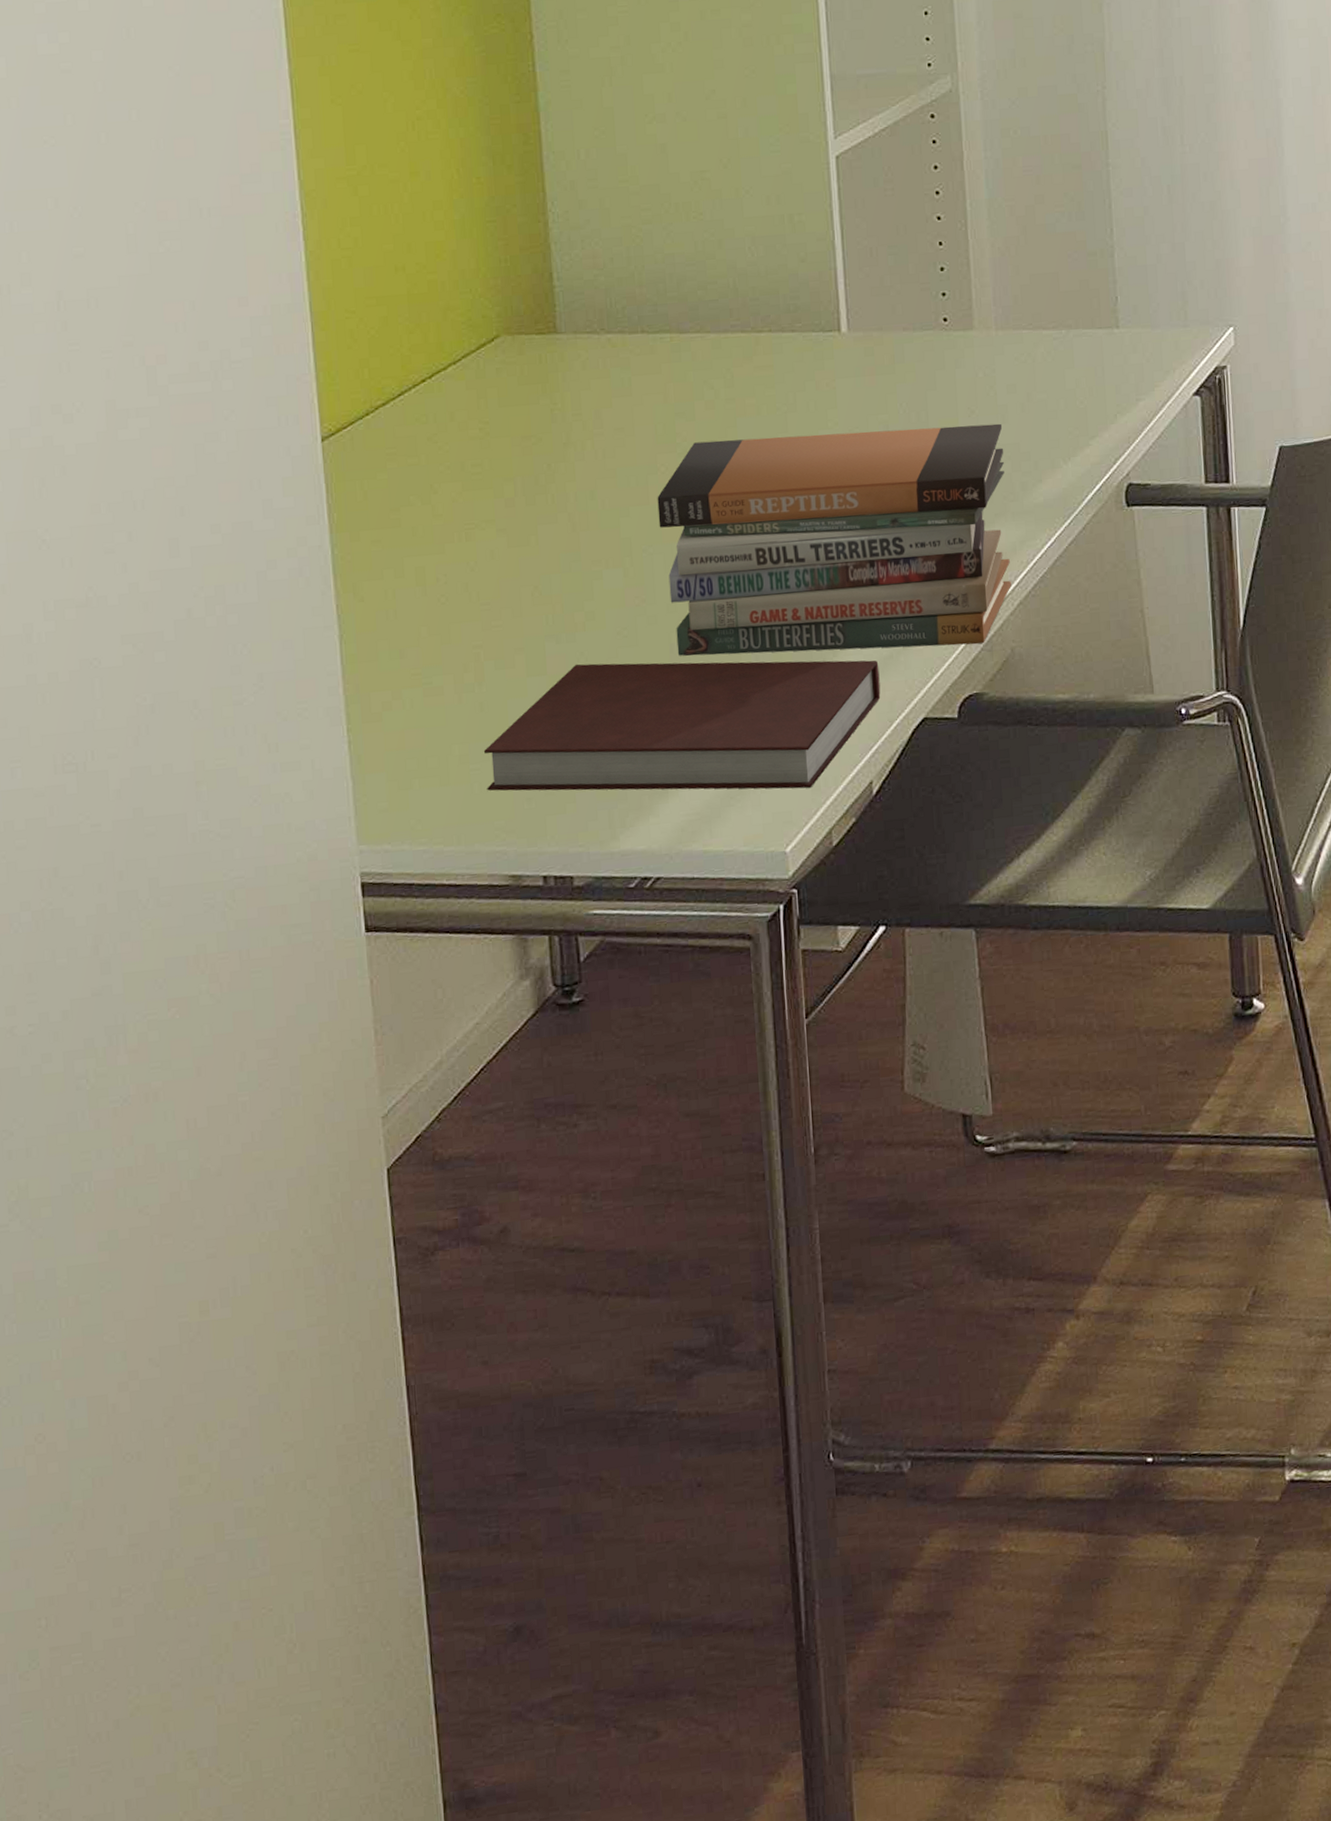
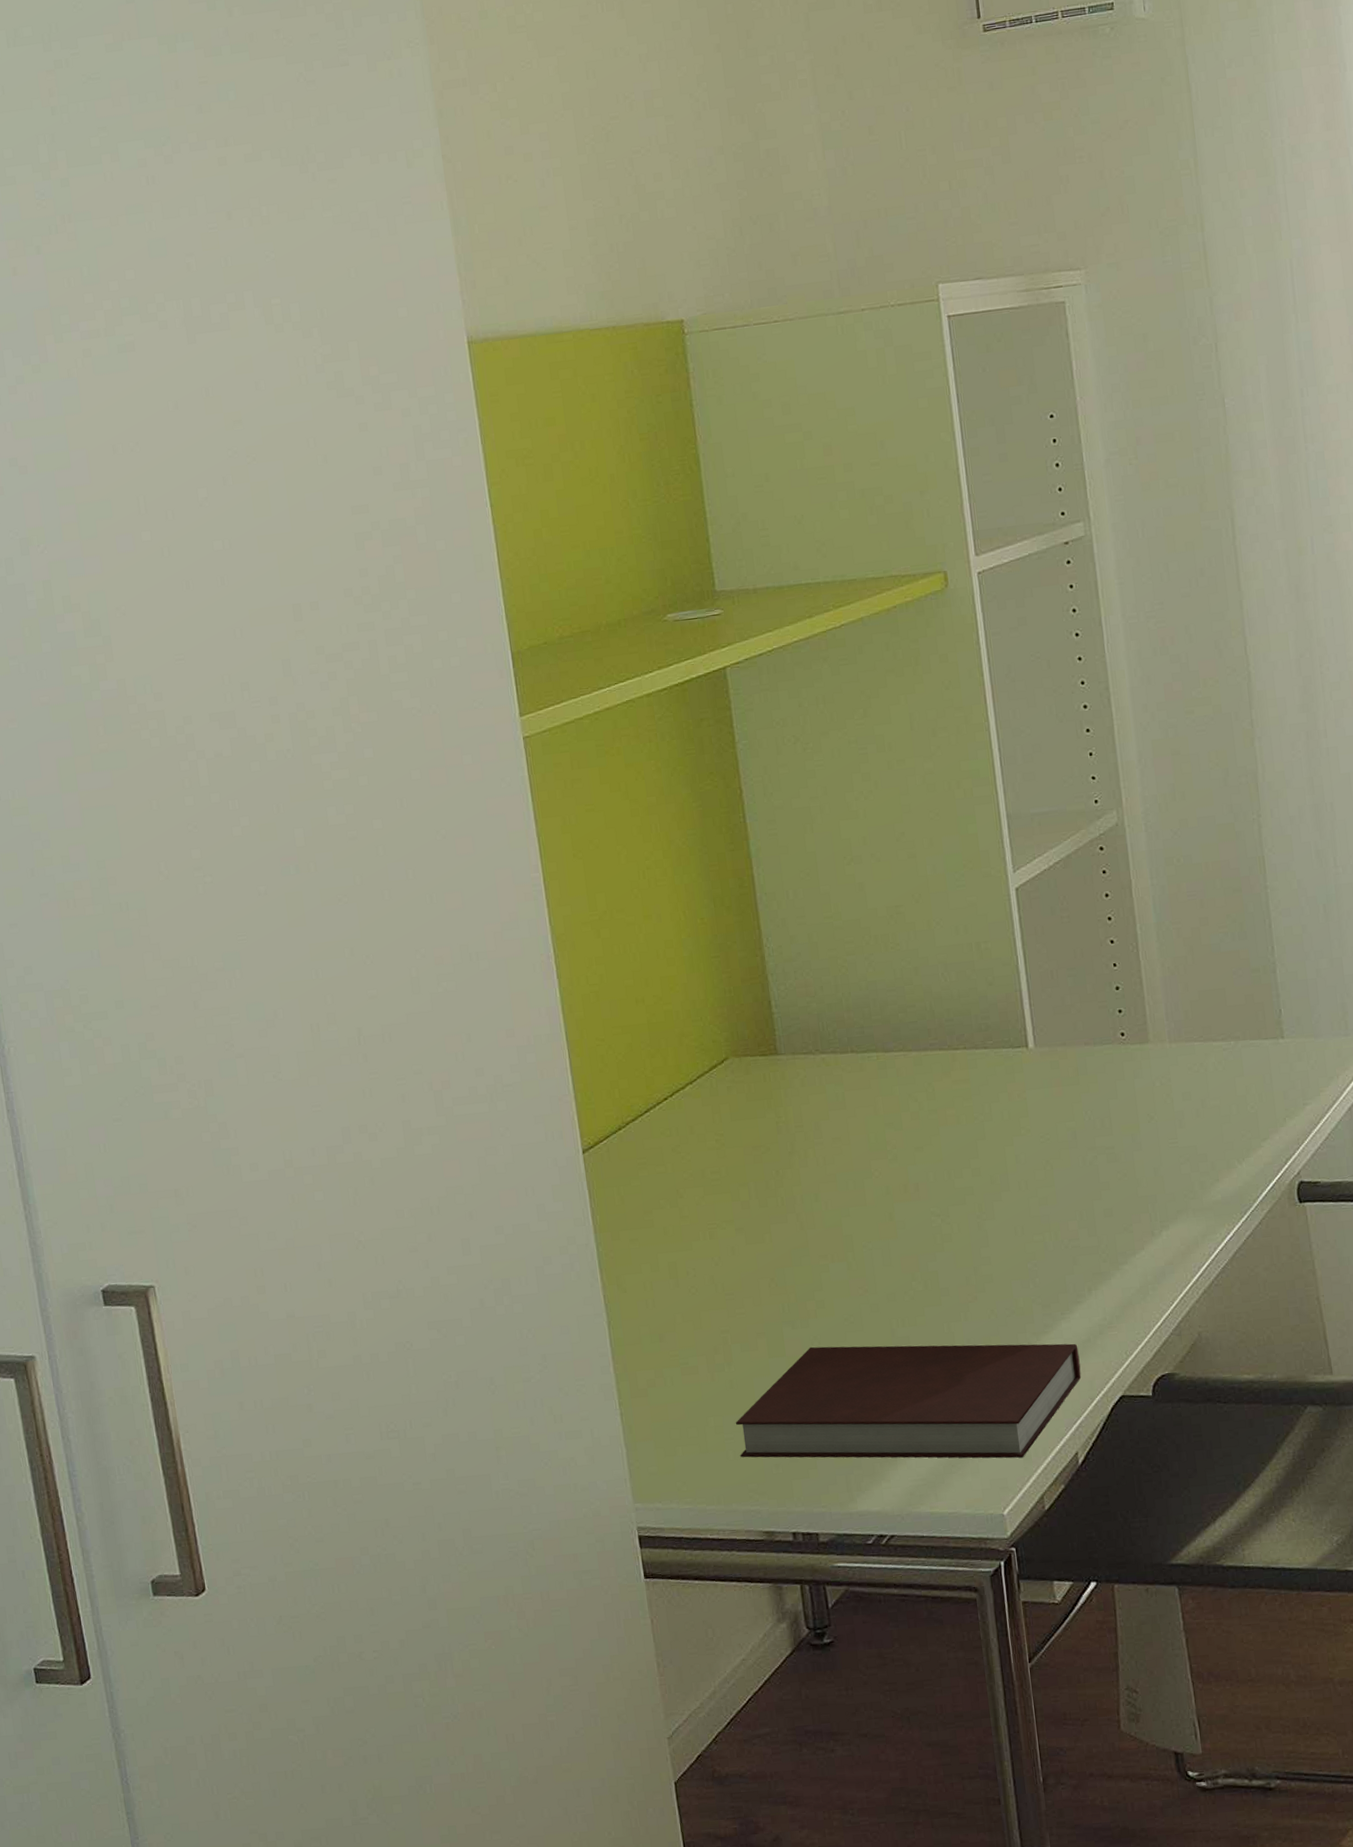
book stack: present [657,423,1011,656] -> none [873,1128,1196,1340]

